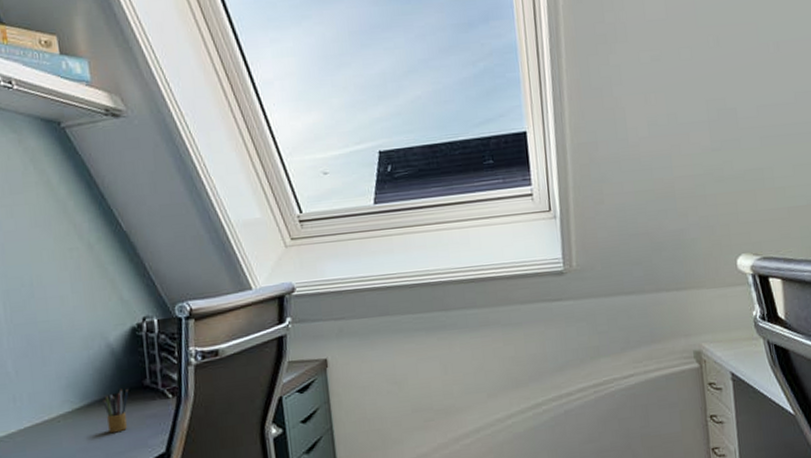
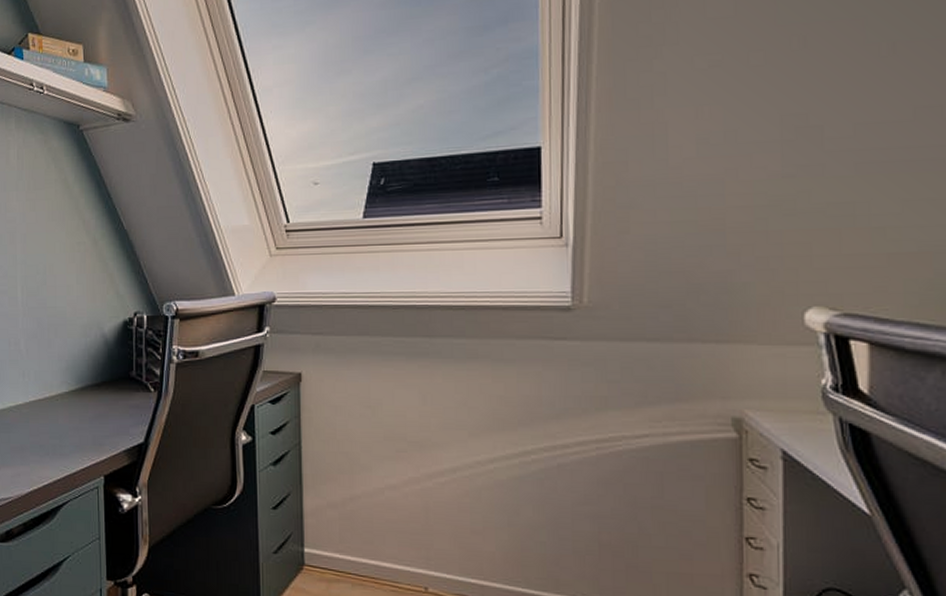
pencil box: present [102,388,129,433] -> none [94,377,117,418]

